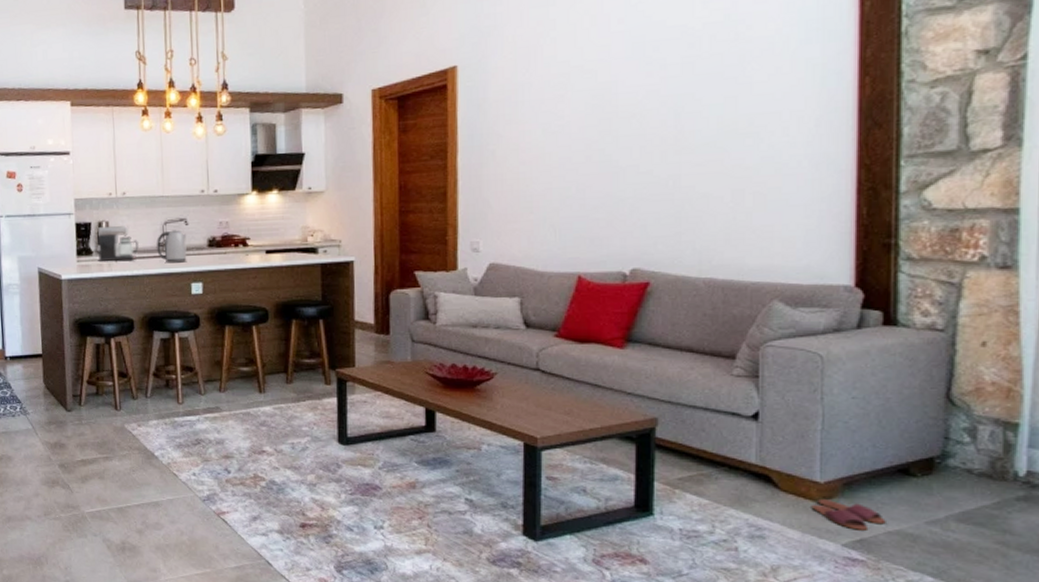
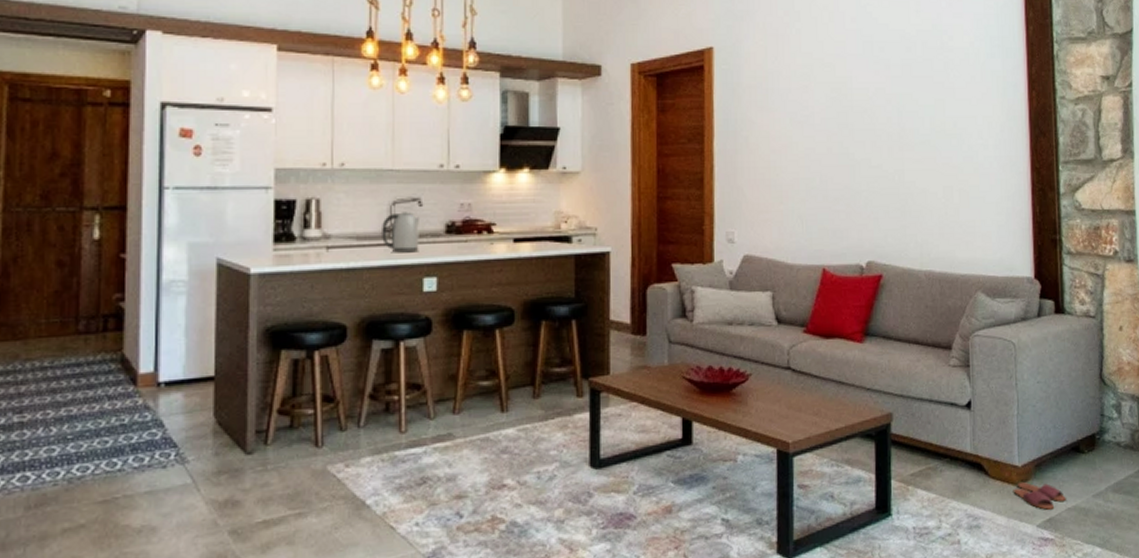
coffee maker: present [97,225,139,262] -> none [302,204,358,251]

